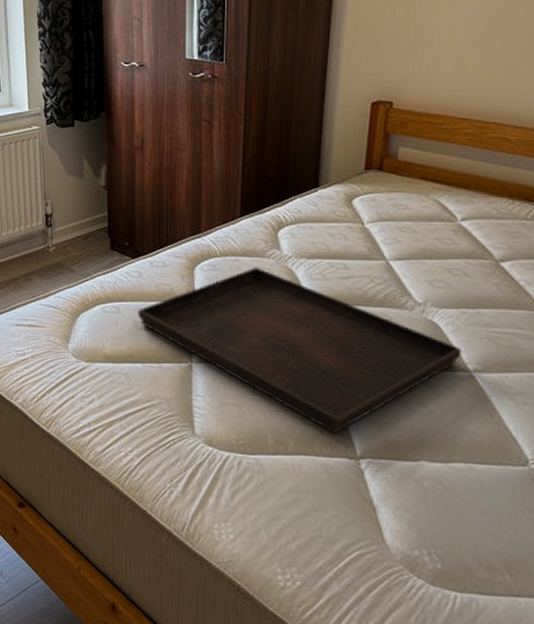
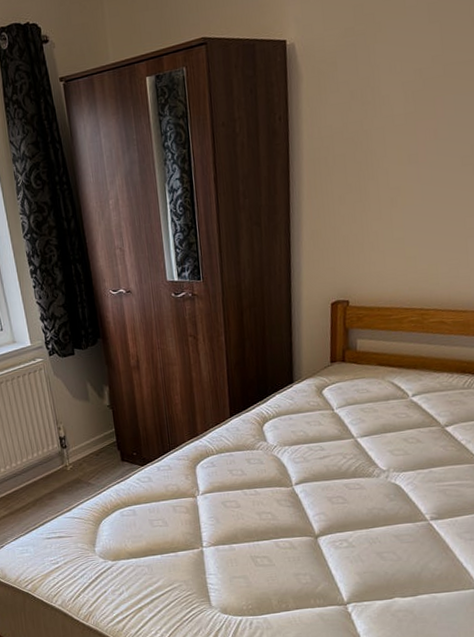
serving tray: present [138,267,463,434] -> none [152,459,421,588]

